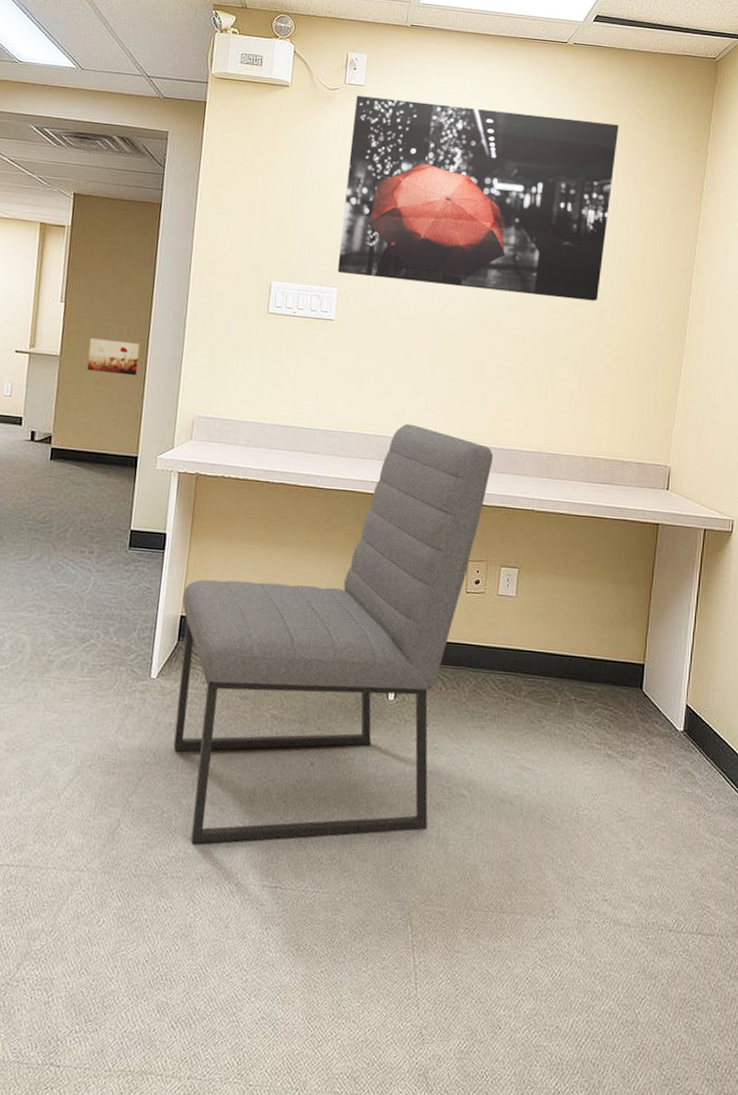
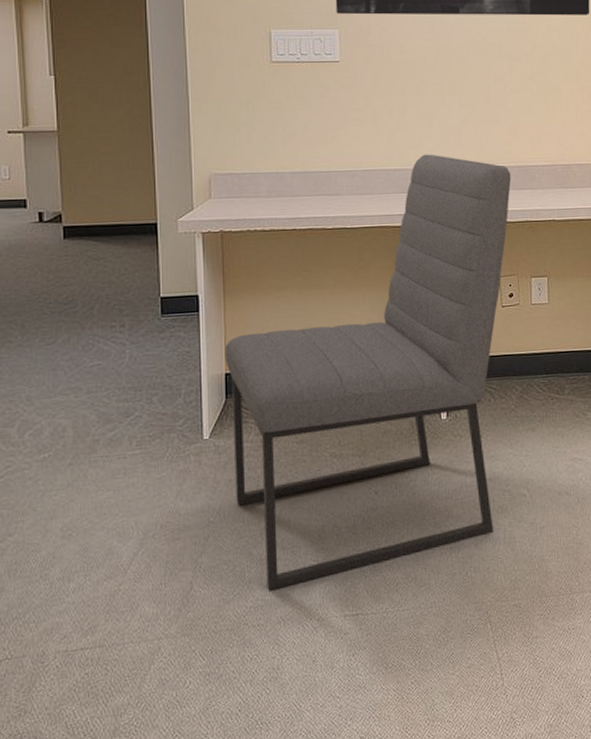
wall art: present [87,338,140,376] -> none [88,108,144,143]

